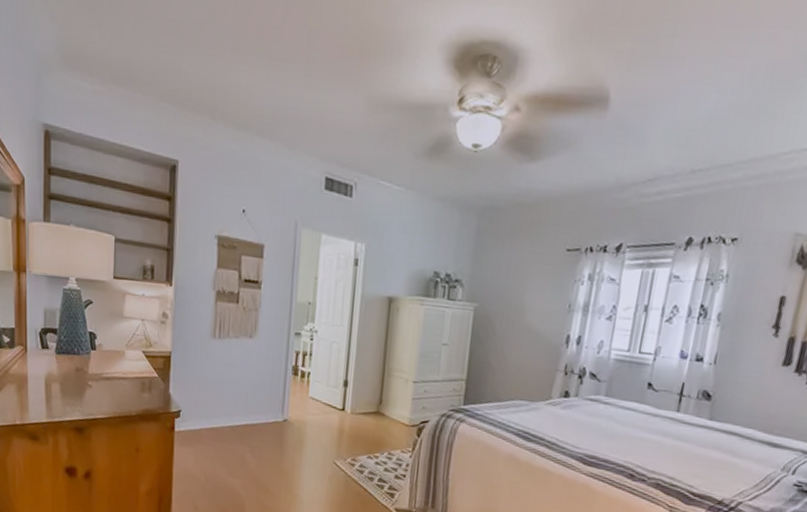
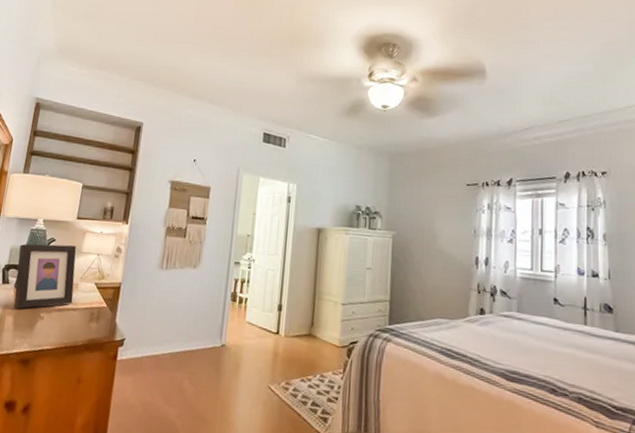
picture frame: none [54,305,121,376] -> present [13,243,77,309]

